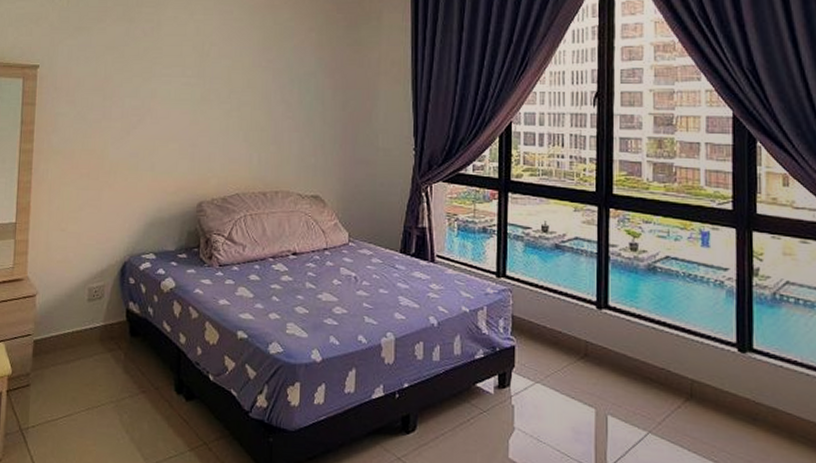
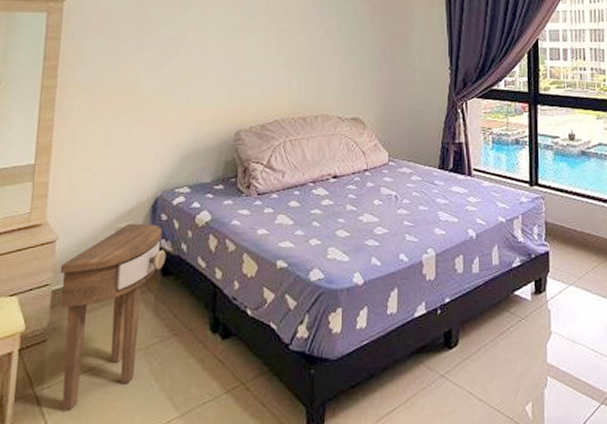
side table: none [40,284,134,451] -> present [60,223,166,412]

